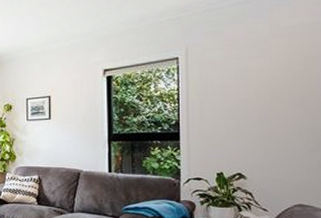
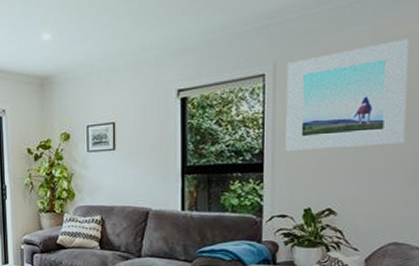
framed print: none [197,29,304,123] -> present [285,38,408,151]

